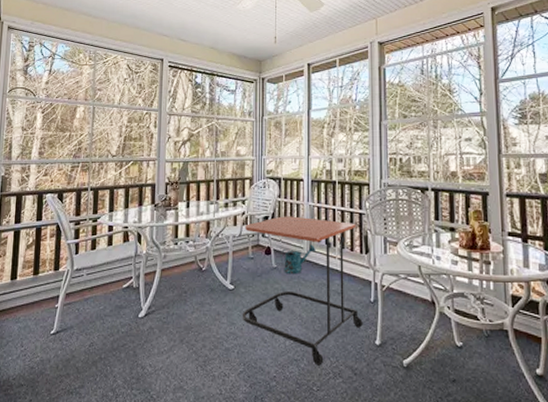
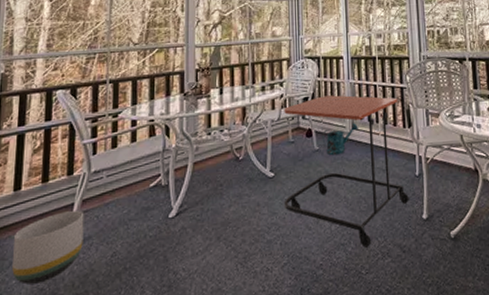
planter: none [9,302,68,362] -> present [12,210,84,285]

